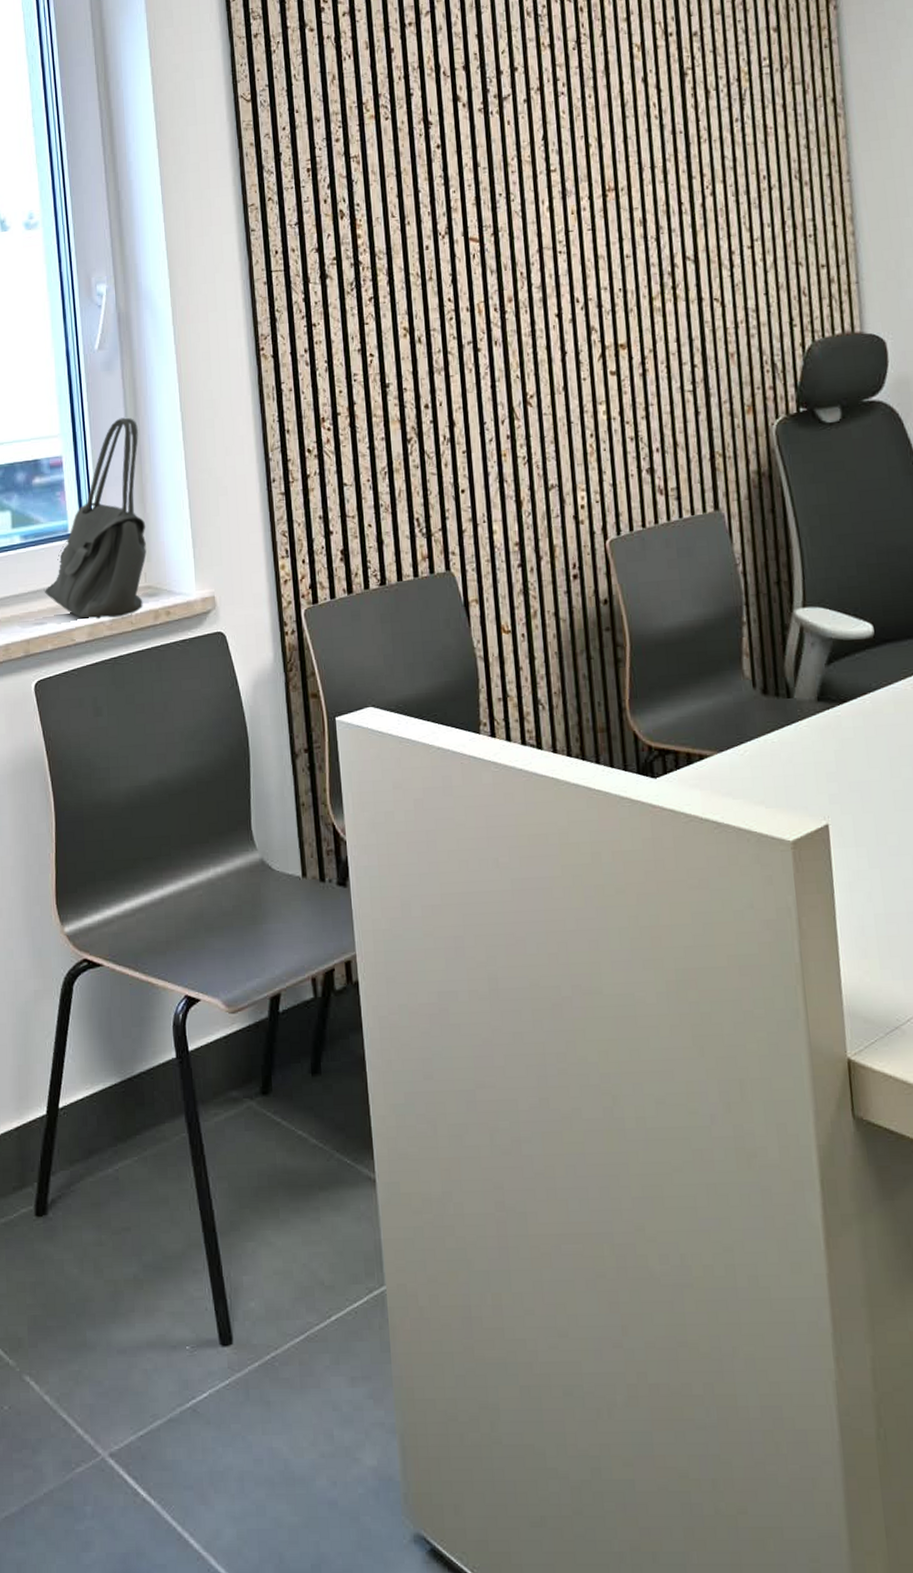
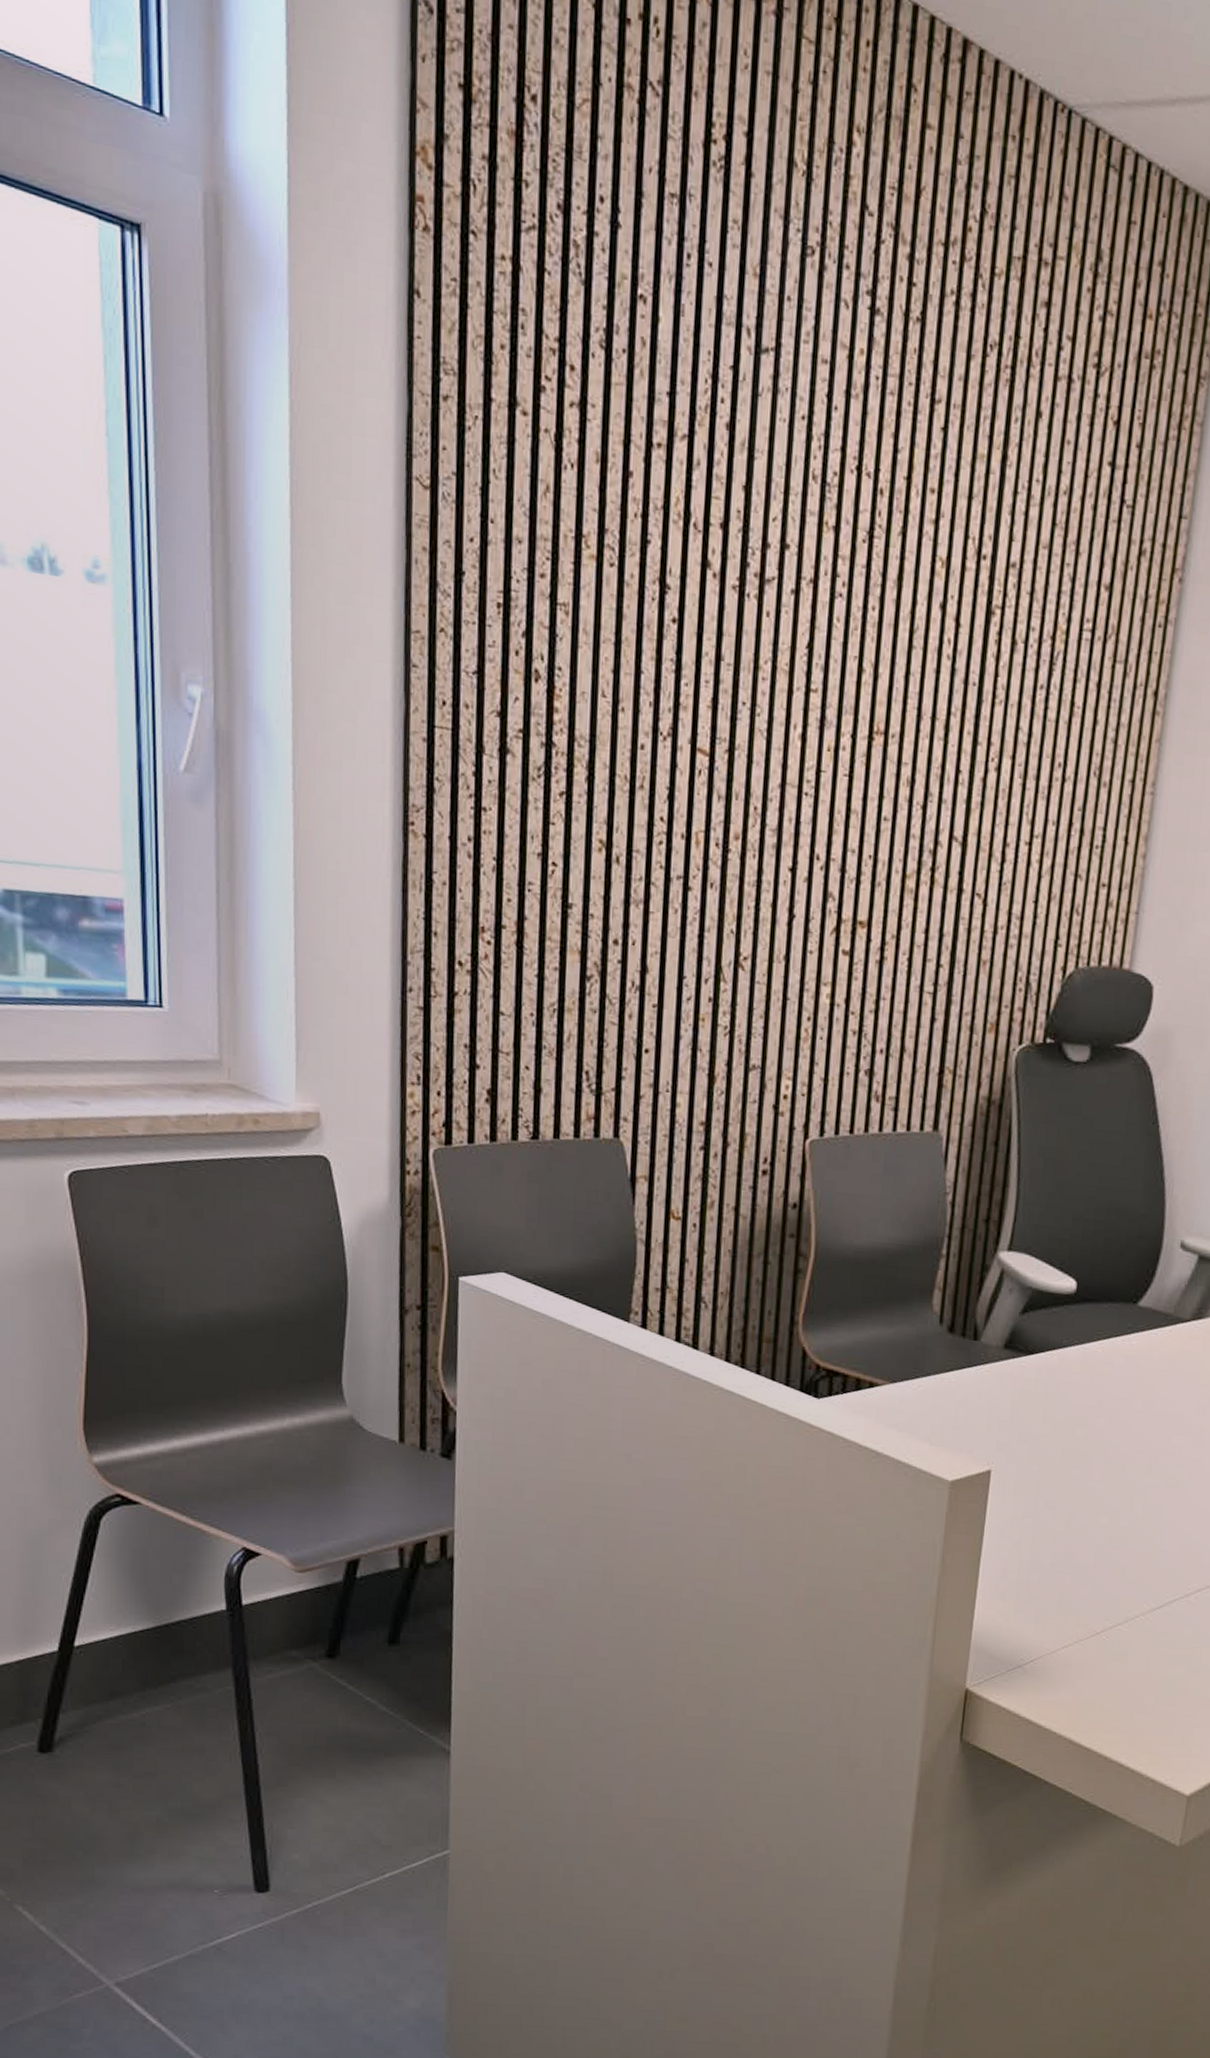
handbag: present [44,417,147,620] -> none [87,867,235,1115]

